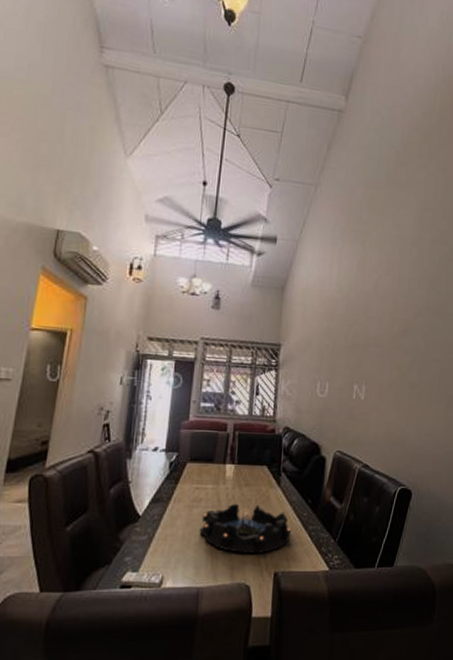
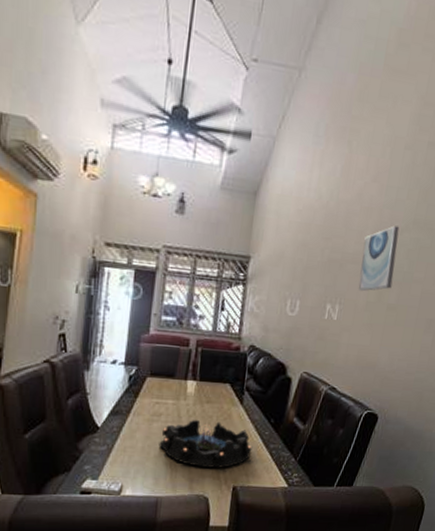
wall art: none [381,311,414,372] -> present [358,225,400,292]

